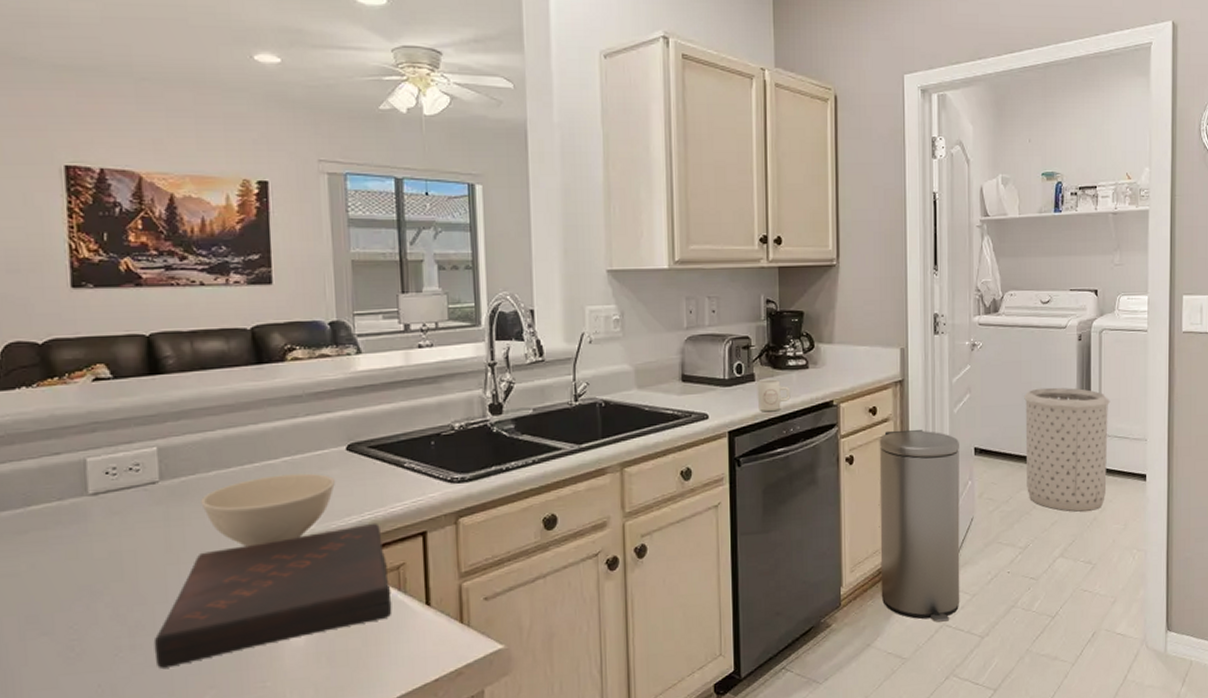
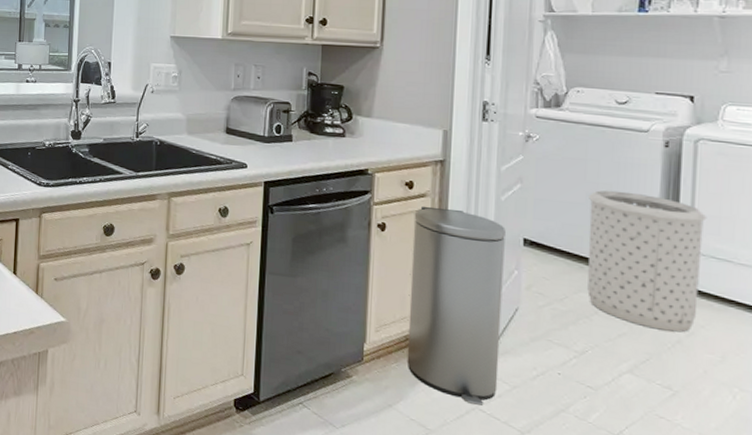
mug: present [757,379,791,412] -> none [293,141,326,171]

